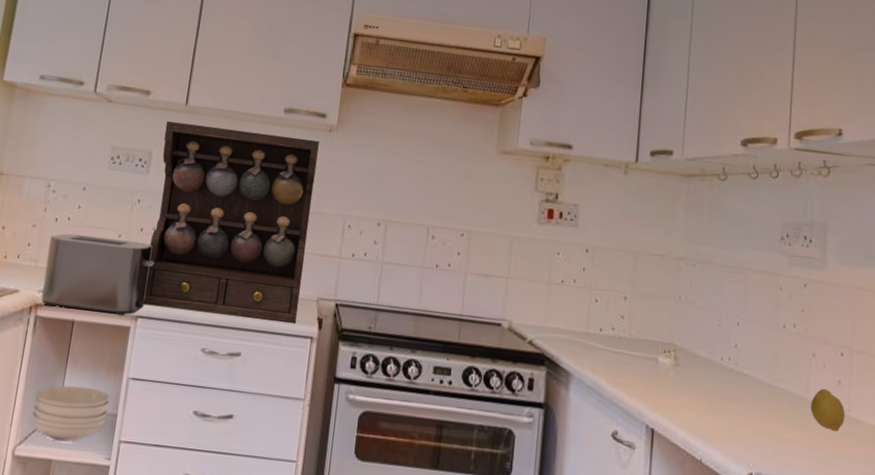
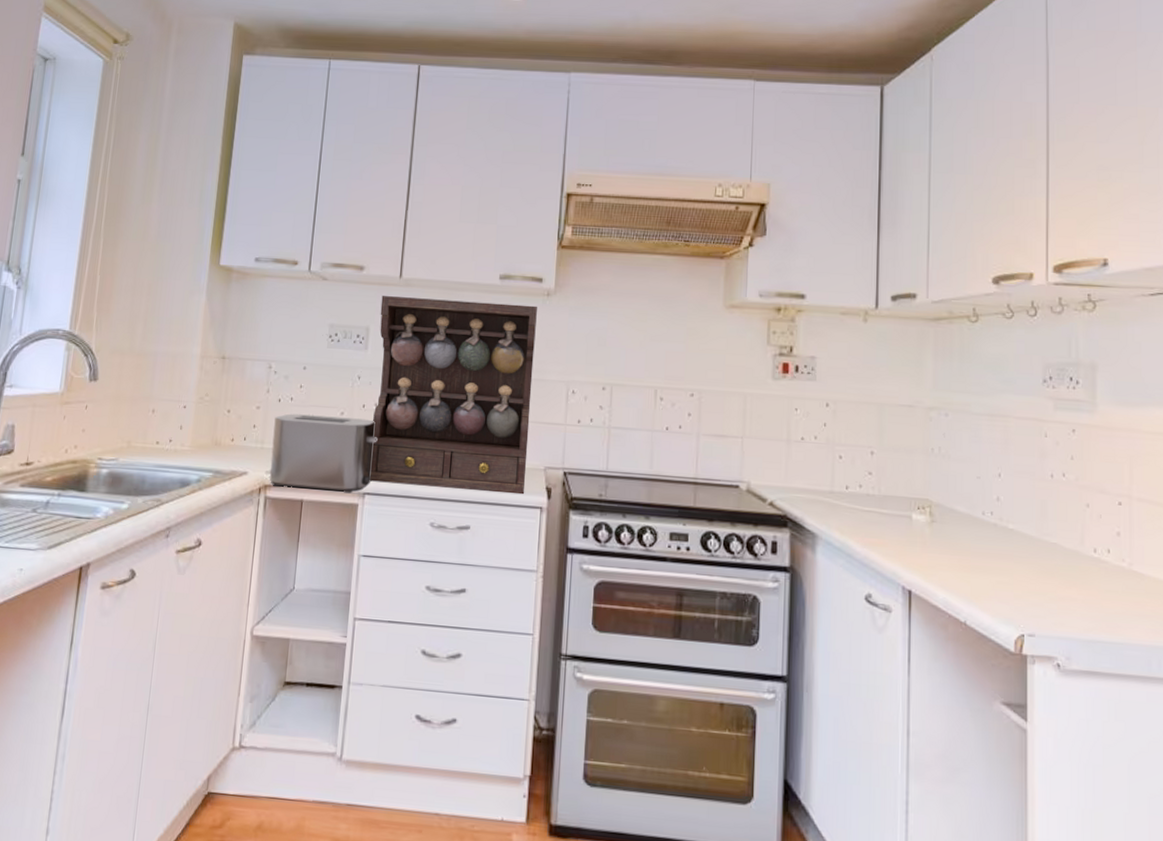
bowl: present [31,386,110,443] -> none [267,565,343,621]
fruit: present [811,388,845,432] -> none [1087,541,1127,588]

